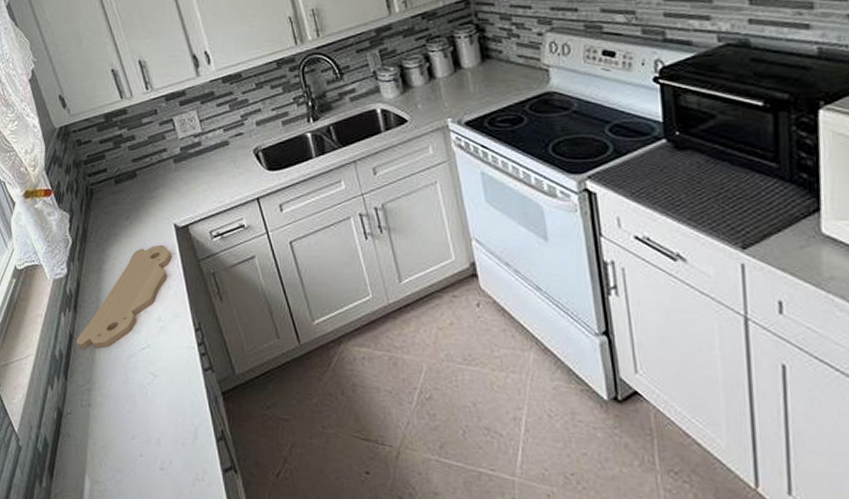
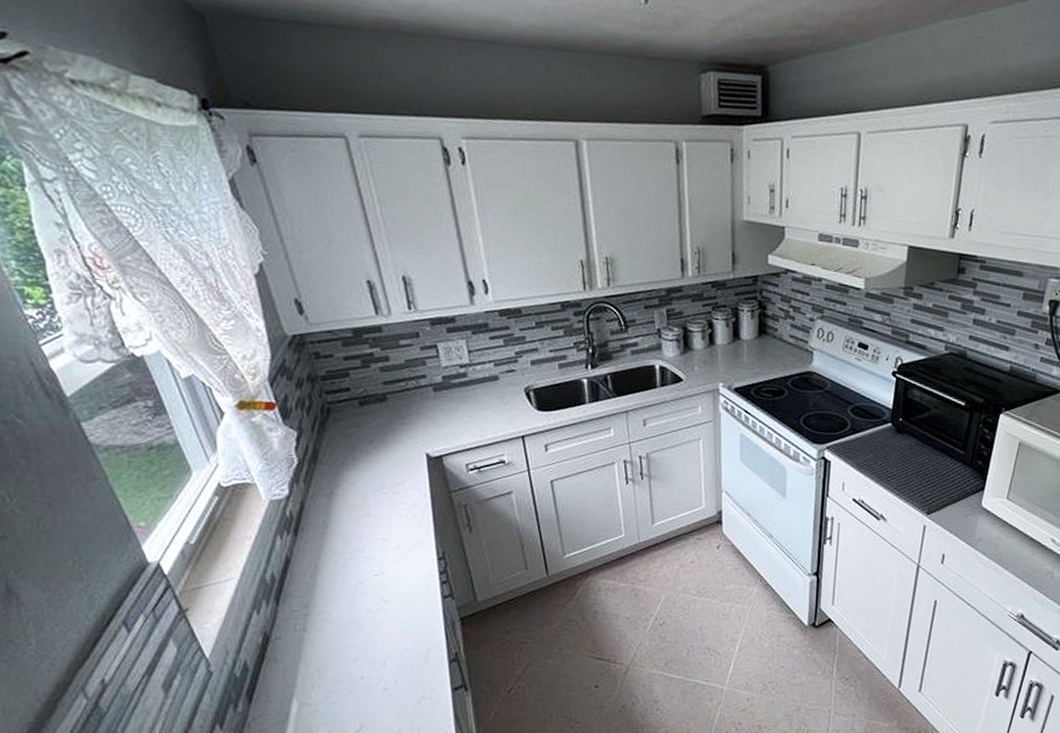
cutting board: present [76,244,172,349] -> none [294,472,420,574]

